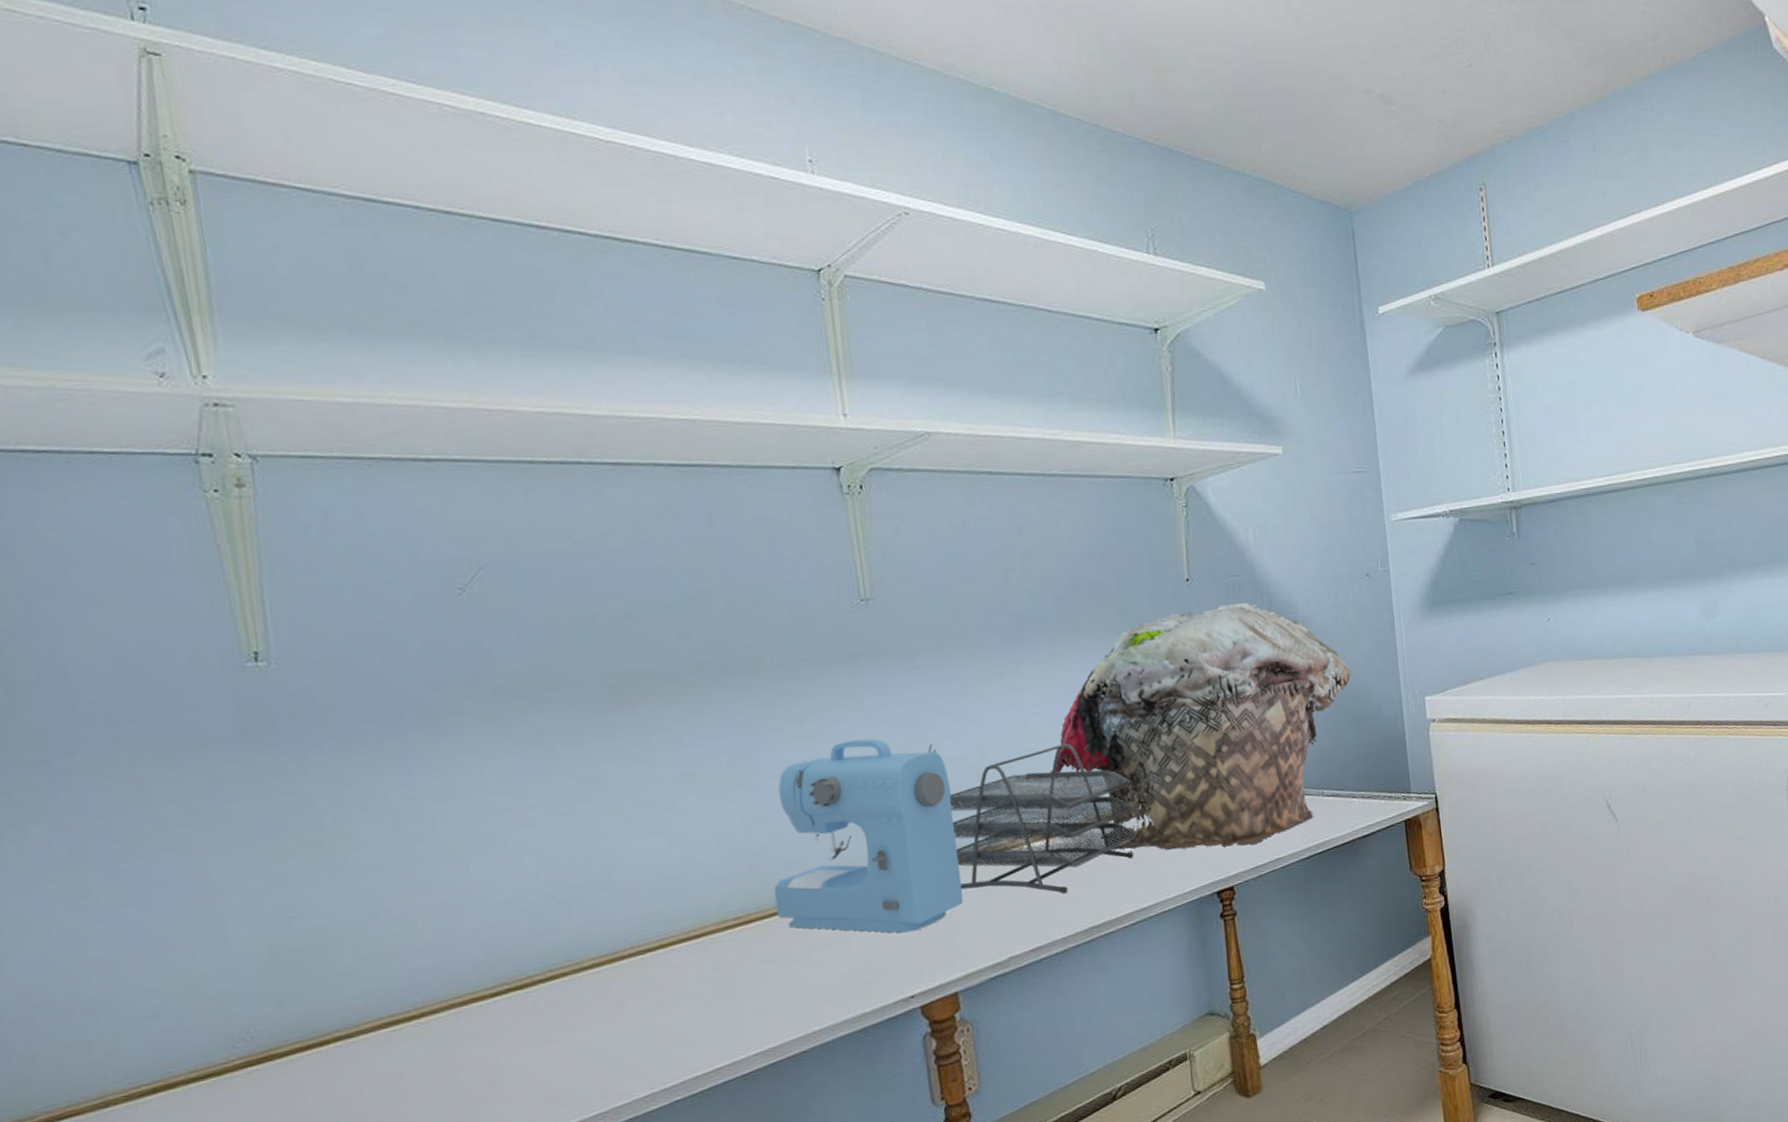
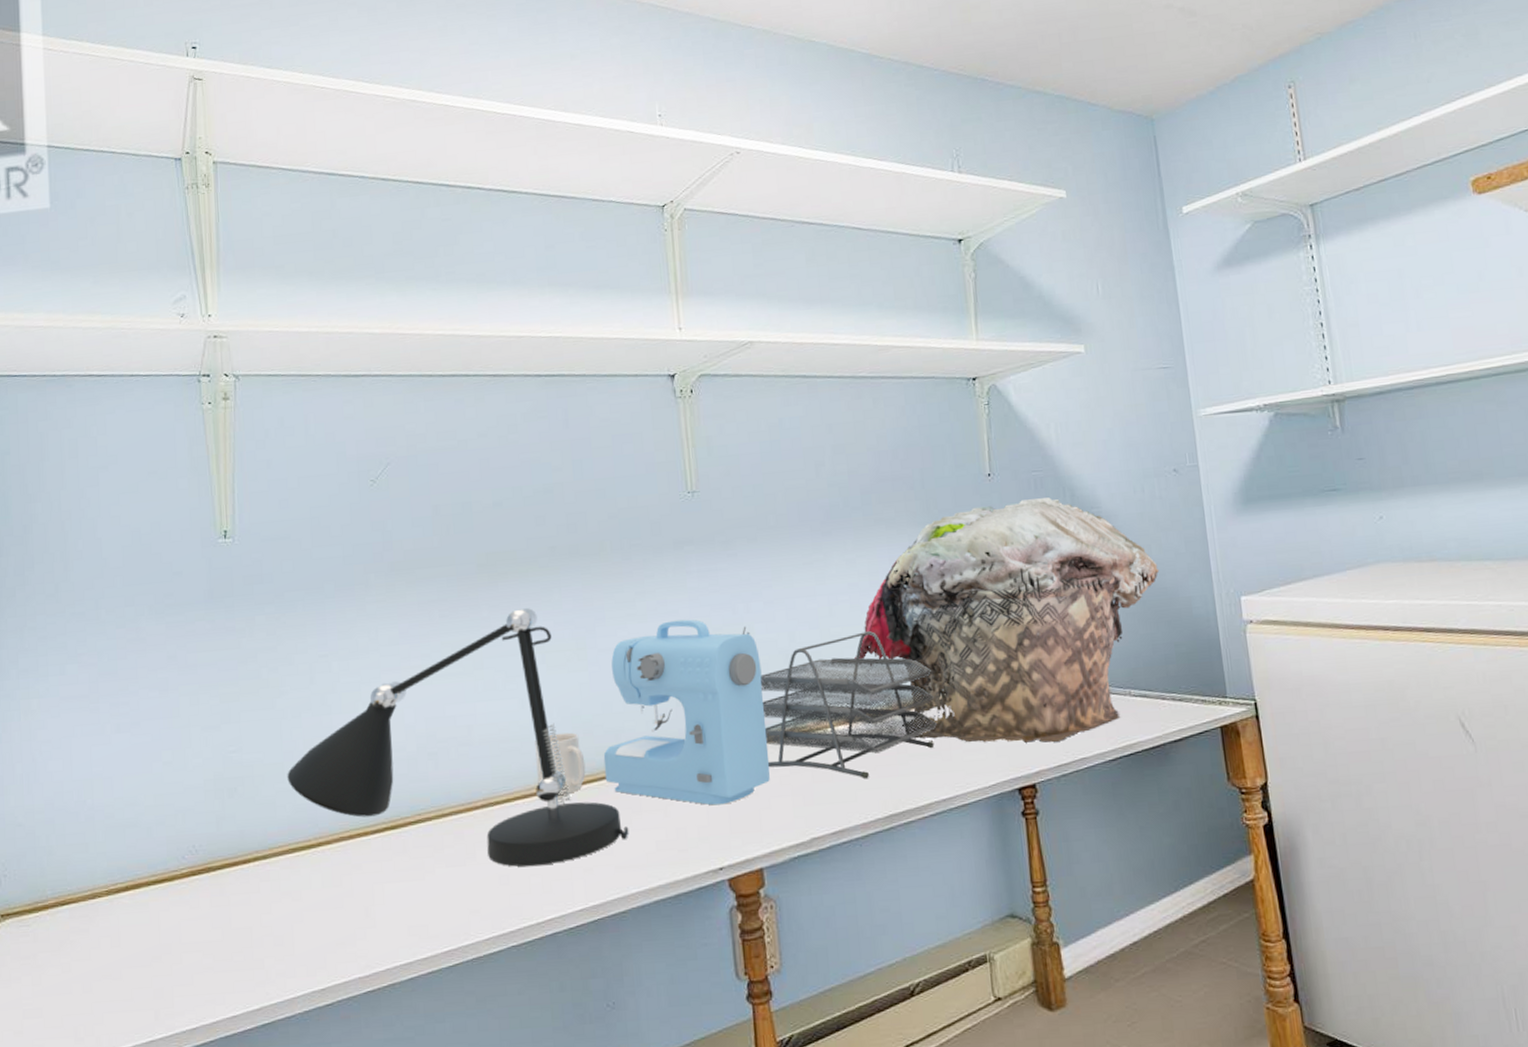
desk lamp: none [371,733,808,1017] -> present [287,608,629,867]
mug: none [691,867,754,936] -> present [535,732,586,796]

